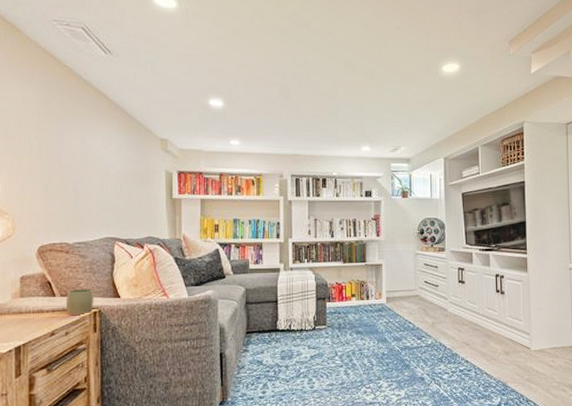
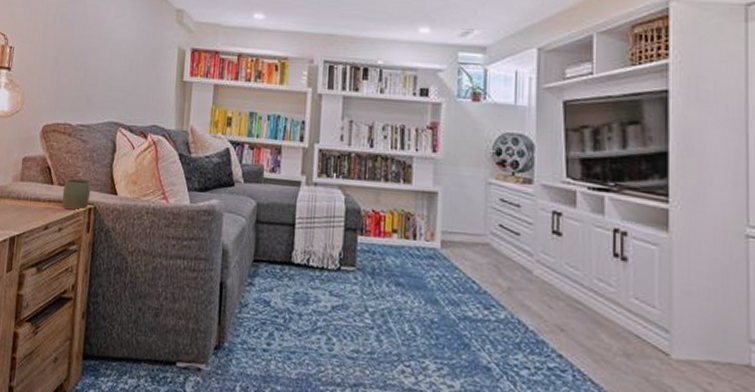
books: present [342,241,366,264] -> none [384,155,417,189]

